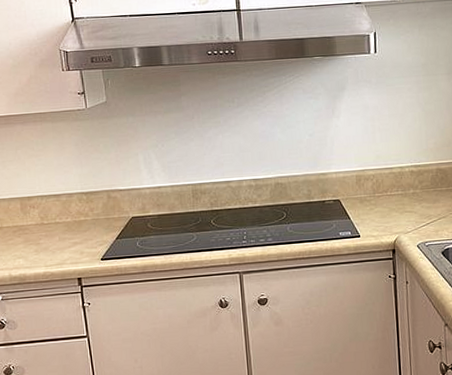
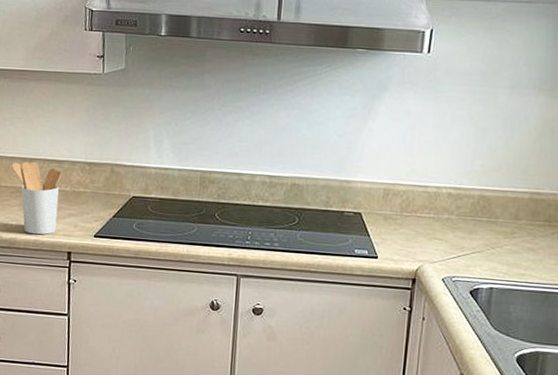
utensil holder: none [10,200,63,268] -> present [11,161,62,235]

